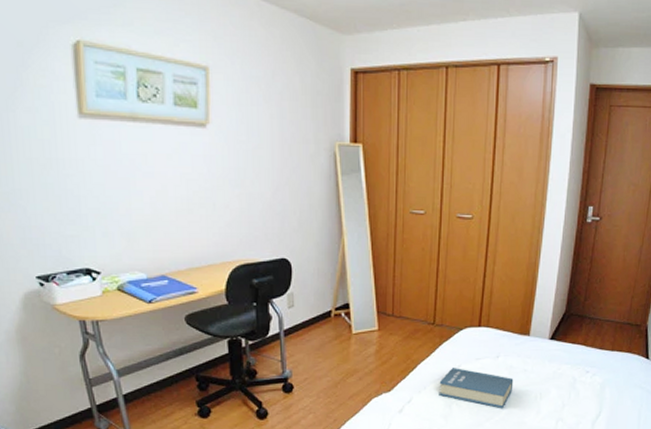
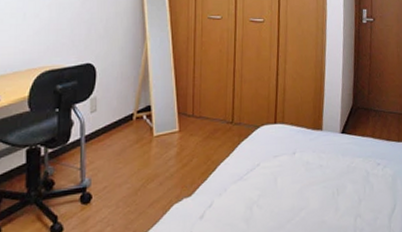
book: present [439,368,514,409] -> none [239,167,311,209]

